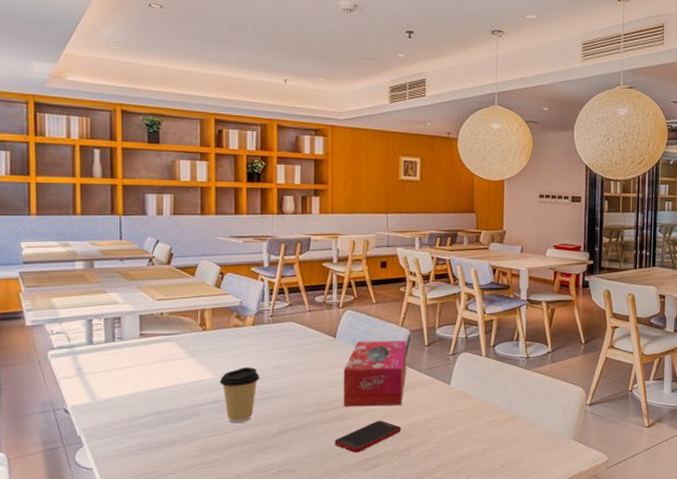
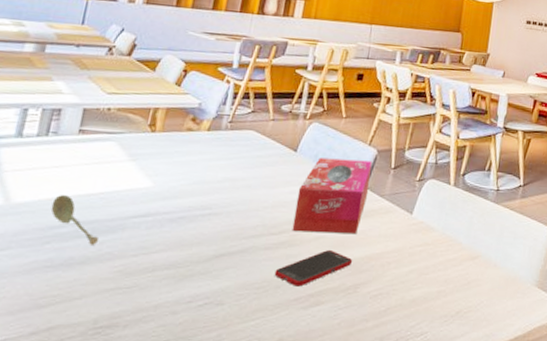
soupspoon: none [132,390,179,430] -> present [51,195,99,245]
coffee cup: present [219,367,260,423] -> none [157,177,205,242]

